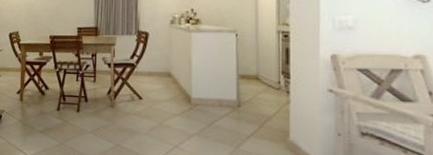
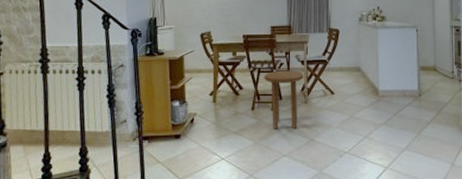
side table: none [69,72,111,132] -> present [264,70,304,129]

